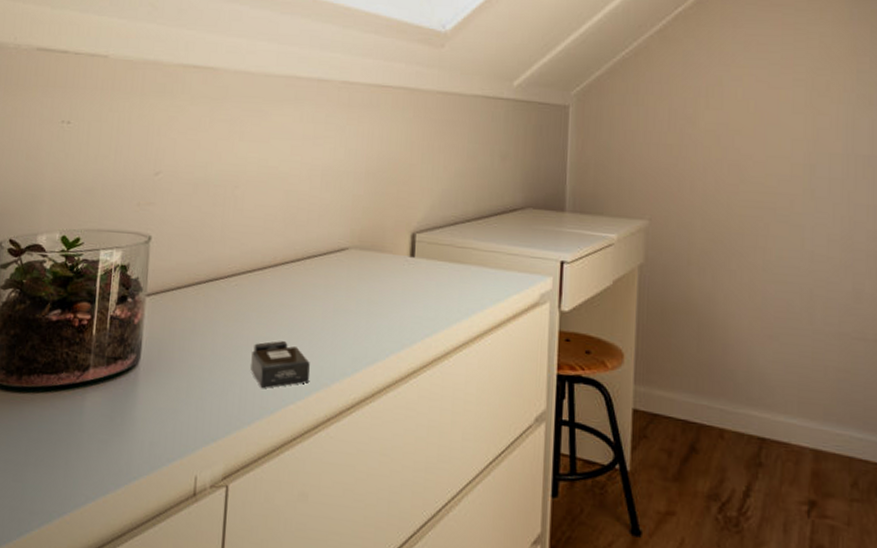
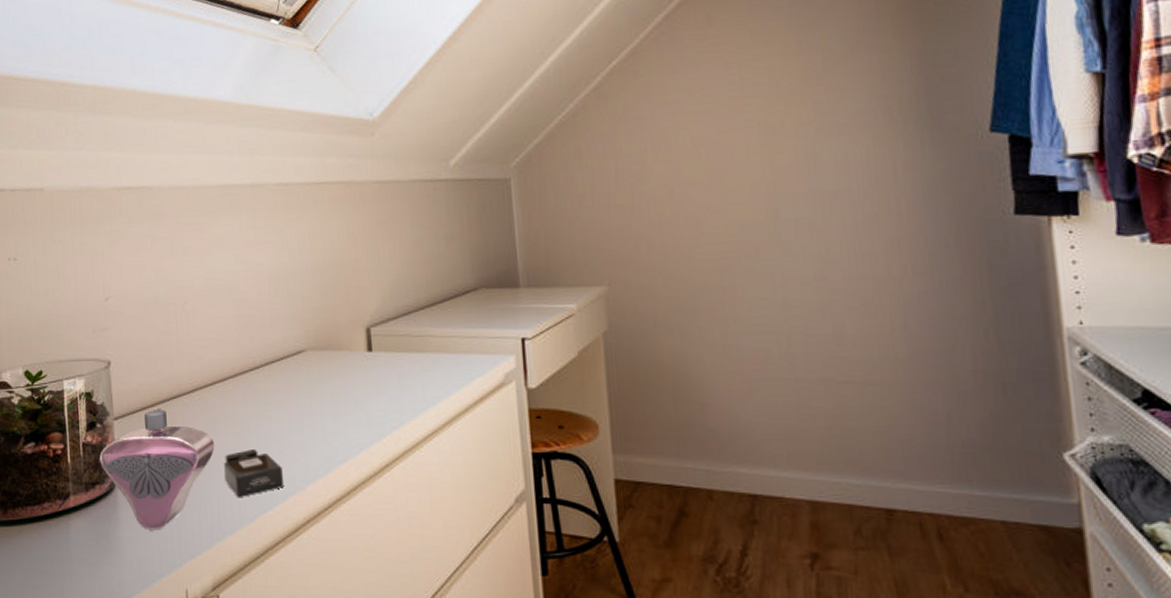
perfume bottle: none [125,290,246,413] -> present [99,410,215,531]

